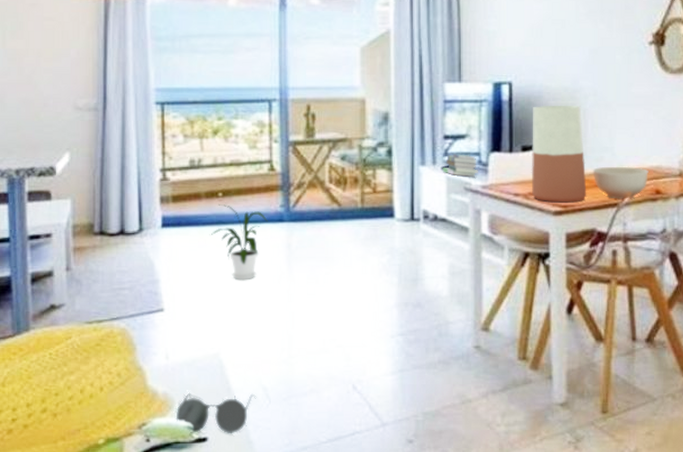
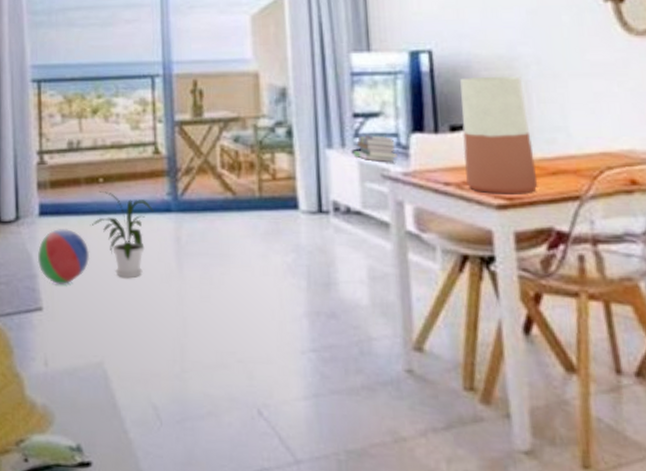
beach ball: none [159,239,209,288] -> present [37,229,90,284]
sunglasses: present [175,392,257,434] -> none [56,406,147,461]
bowl: present [593,166,649,199] -> none [543,150,619,191]

